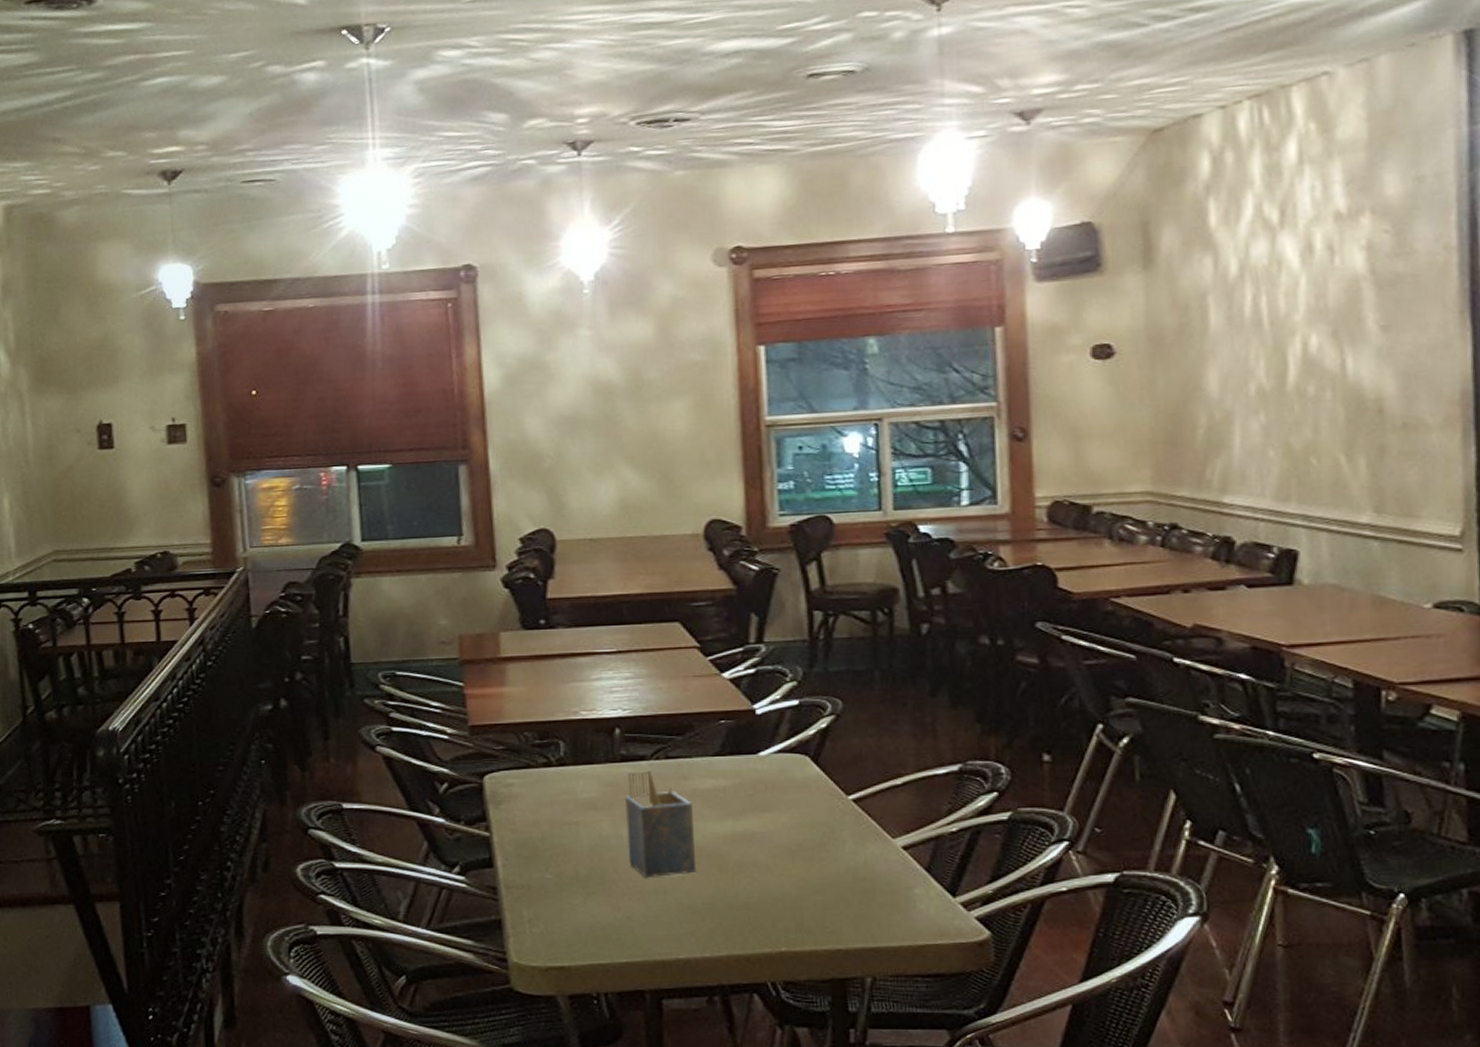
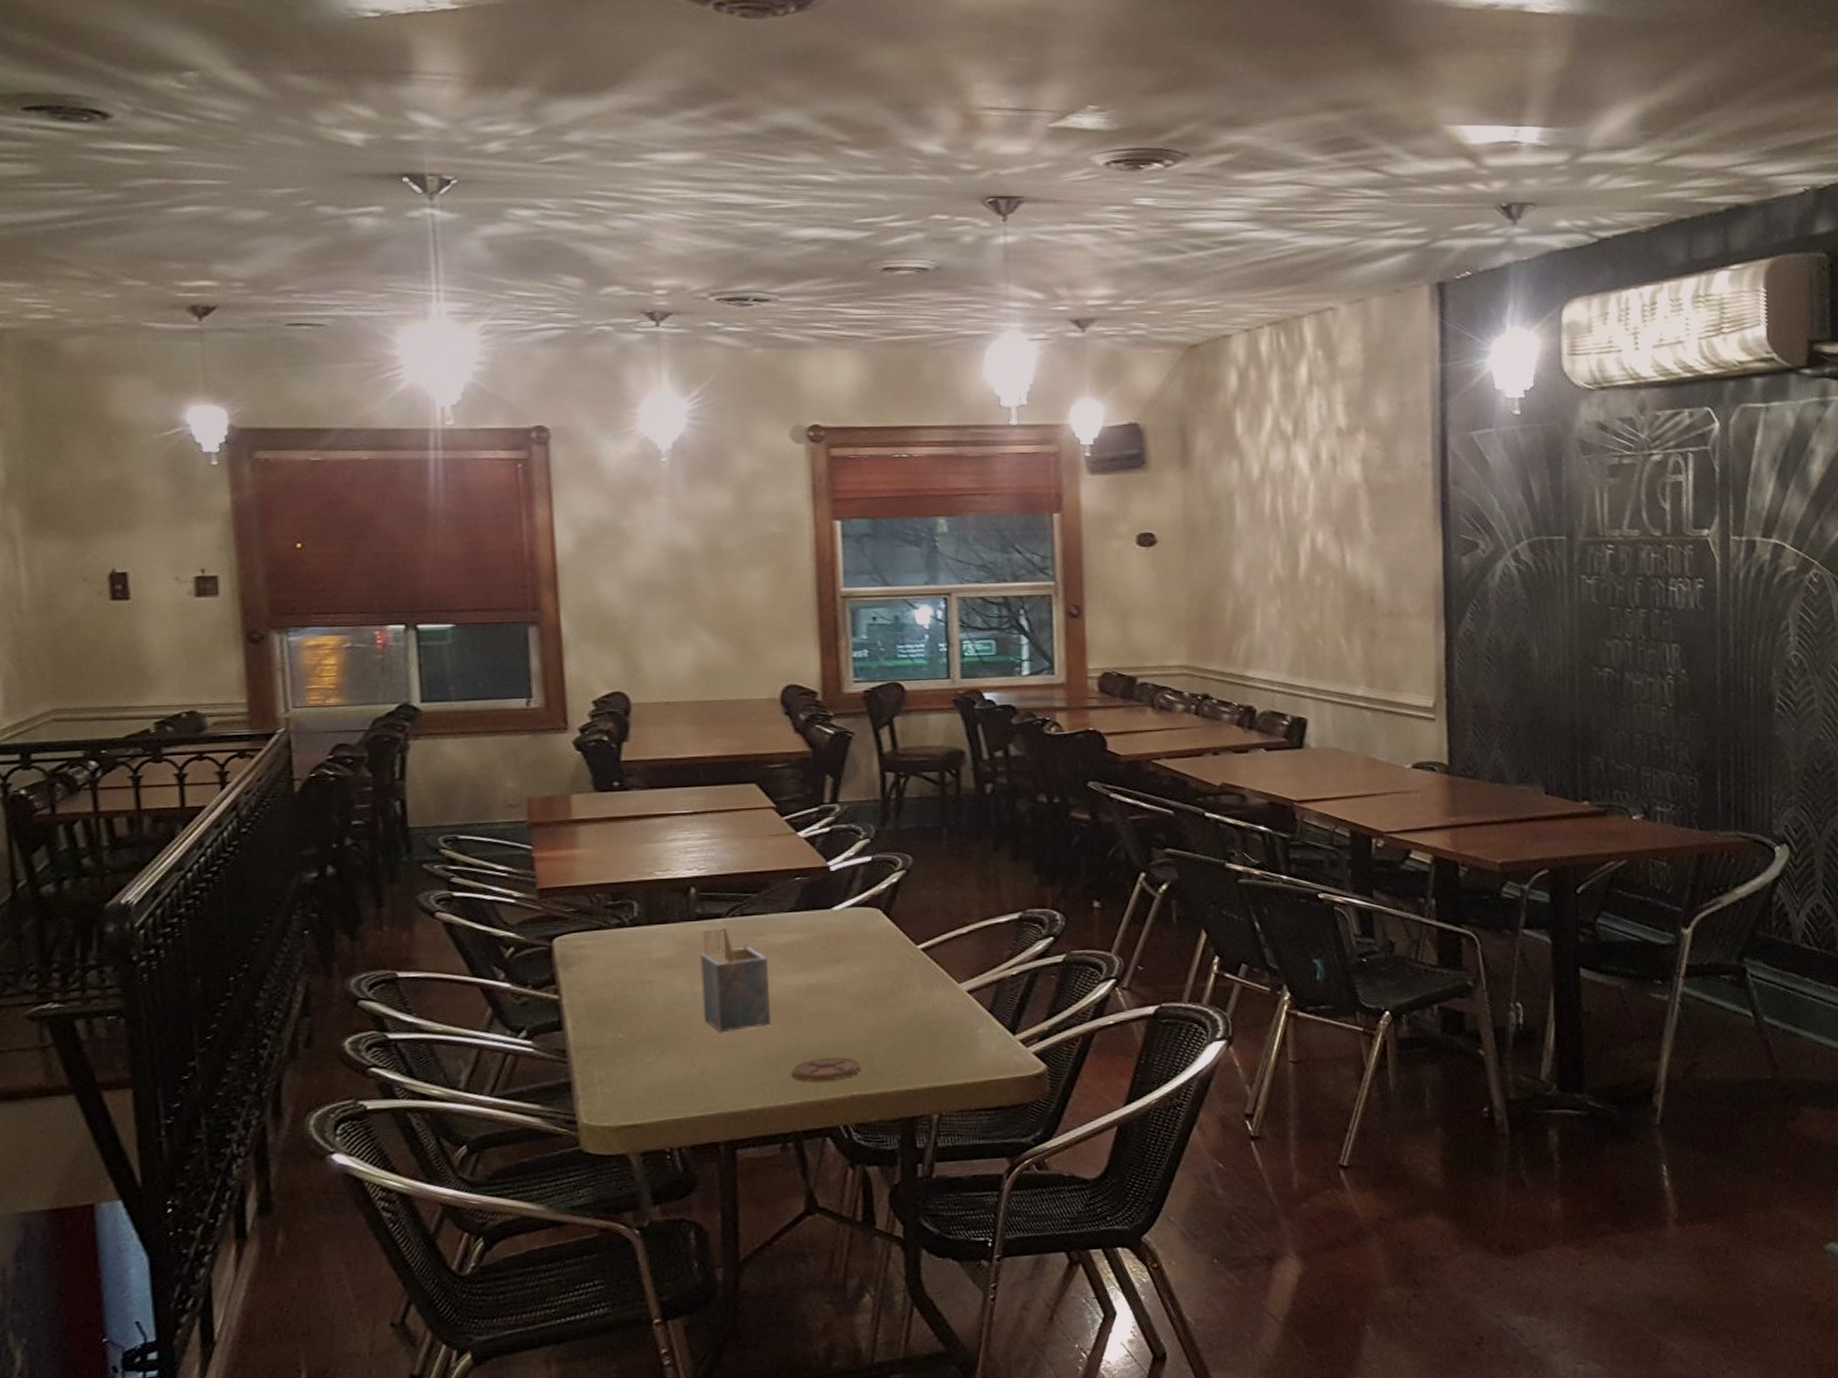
coaster: none [716,911,789,934] -> present [791,1057,861,1081]

